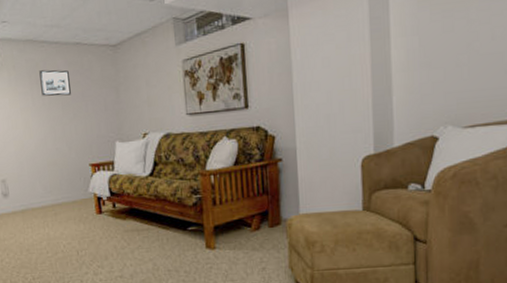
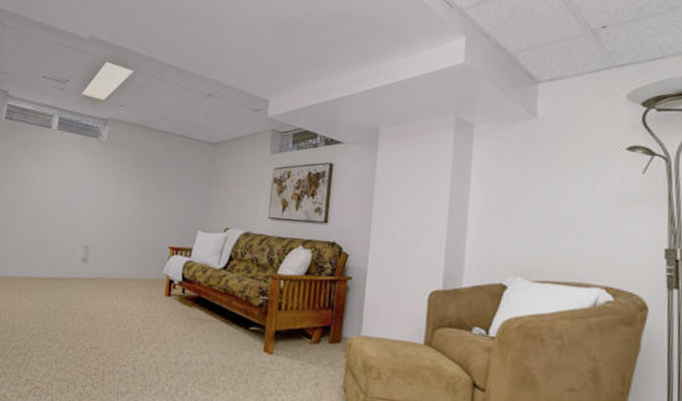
picture frame: present [39,70,71,96] -> none [140,153,169,180]

